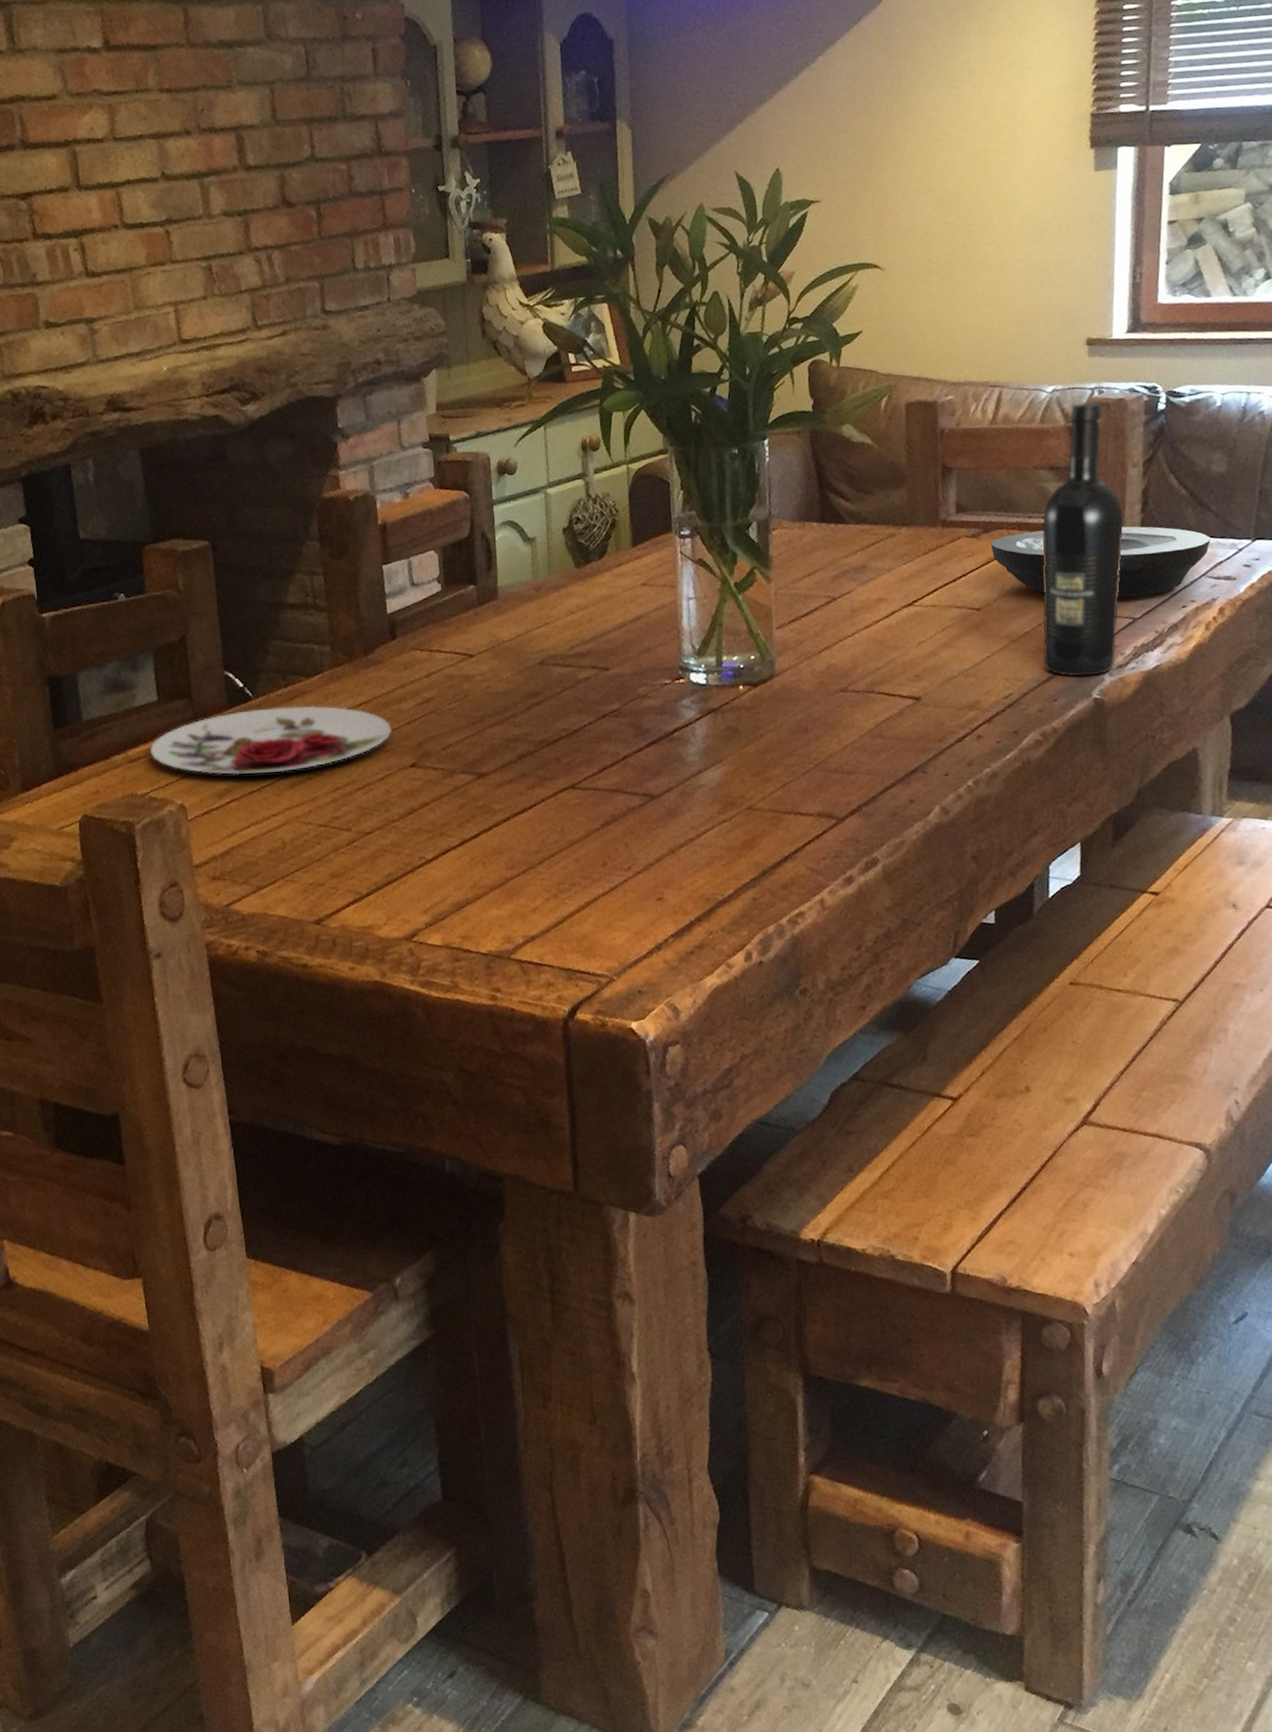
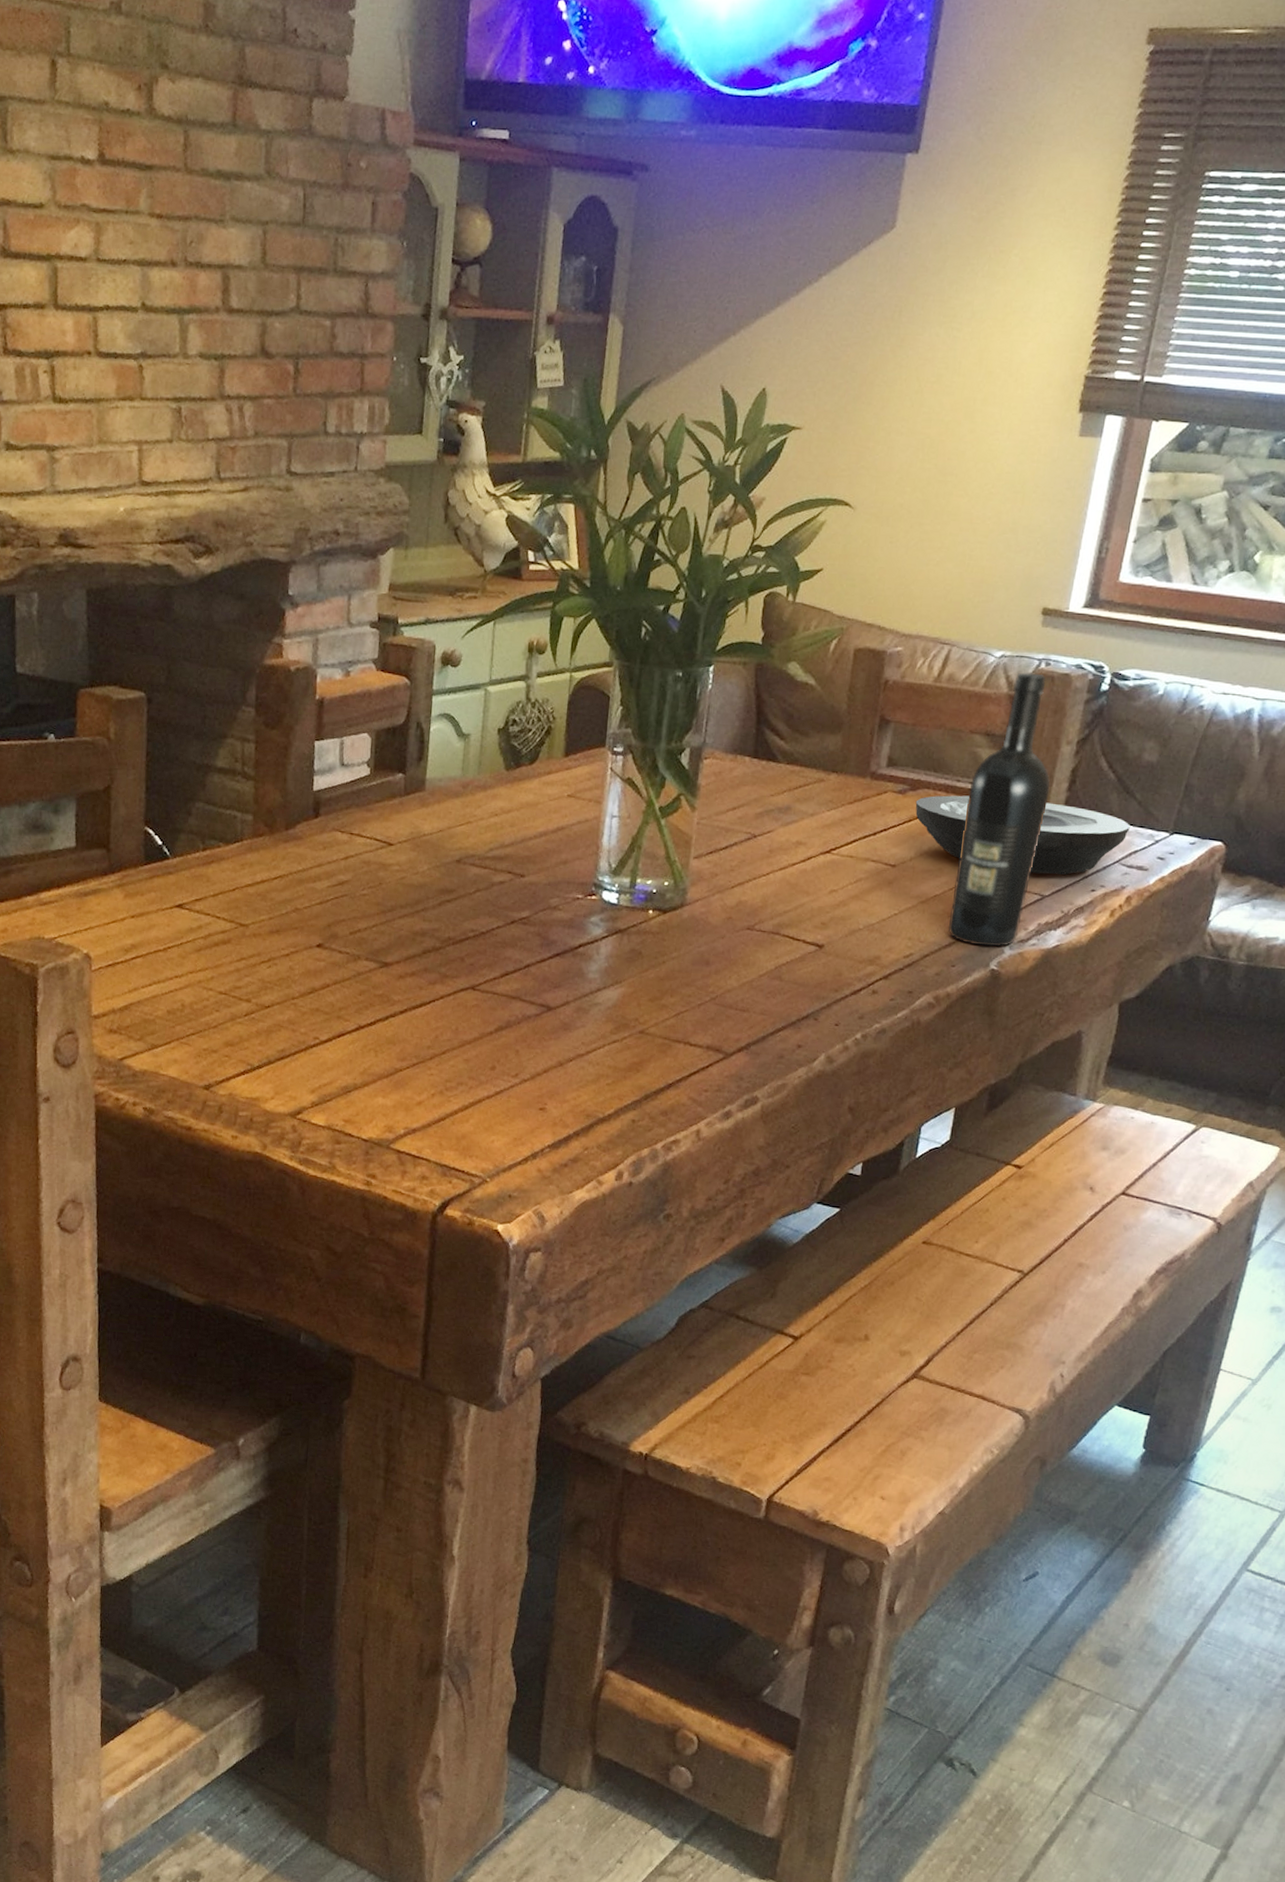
plate: present [150,705,392,775] -> none [62,868,303,935]

